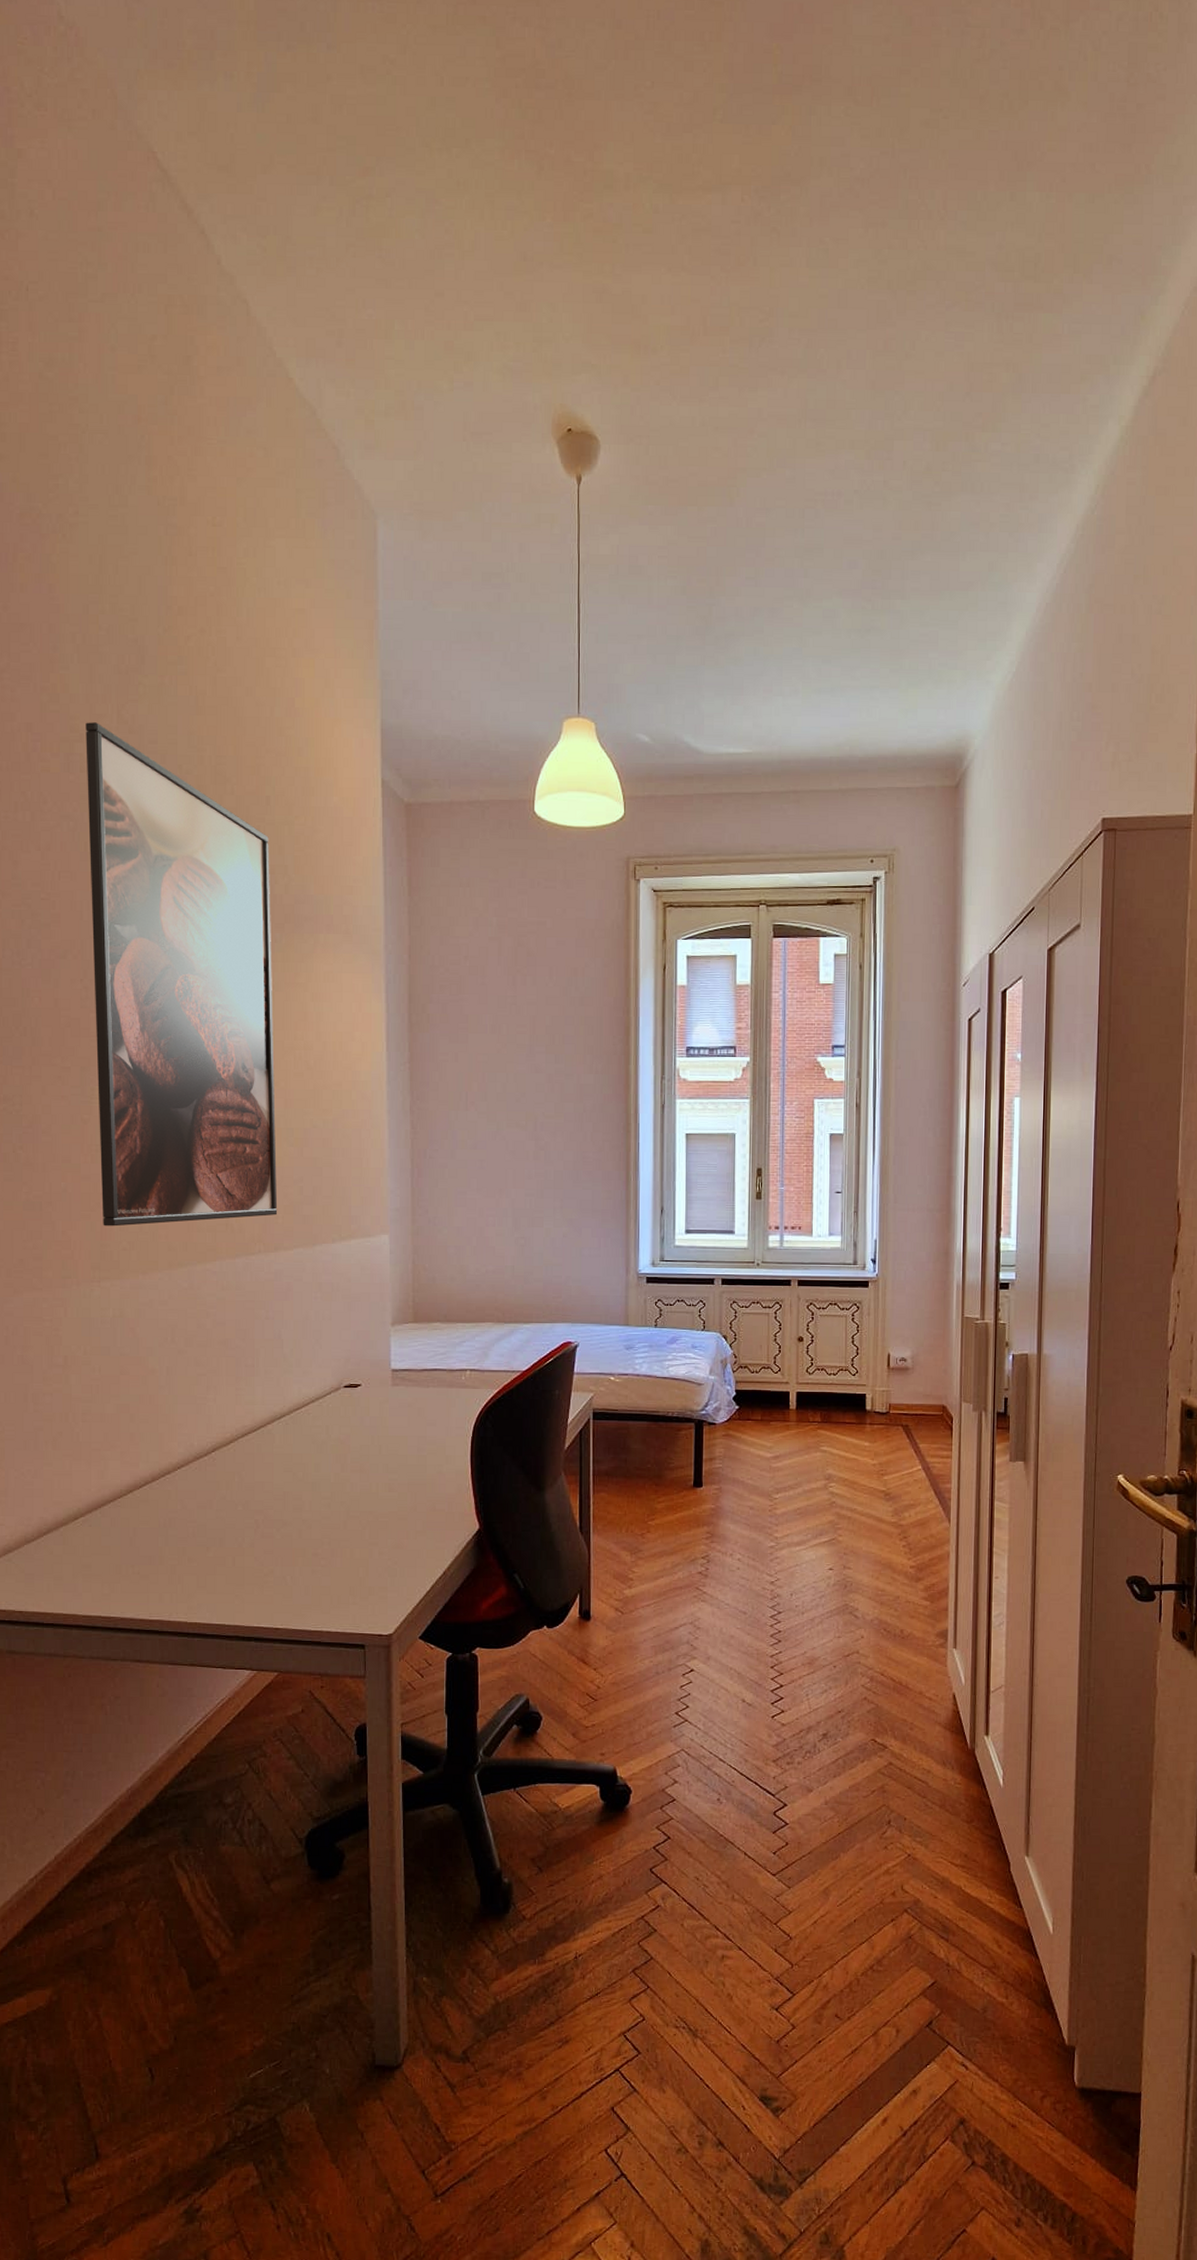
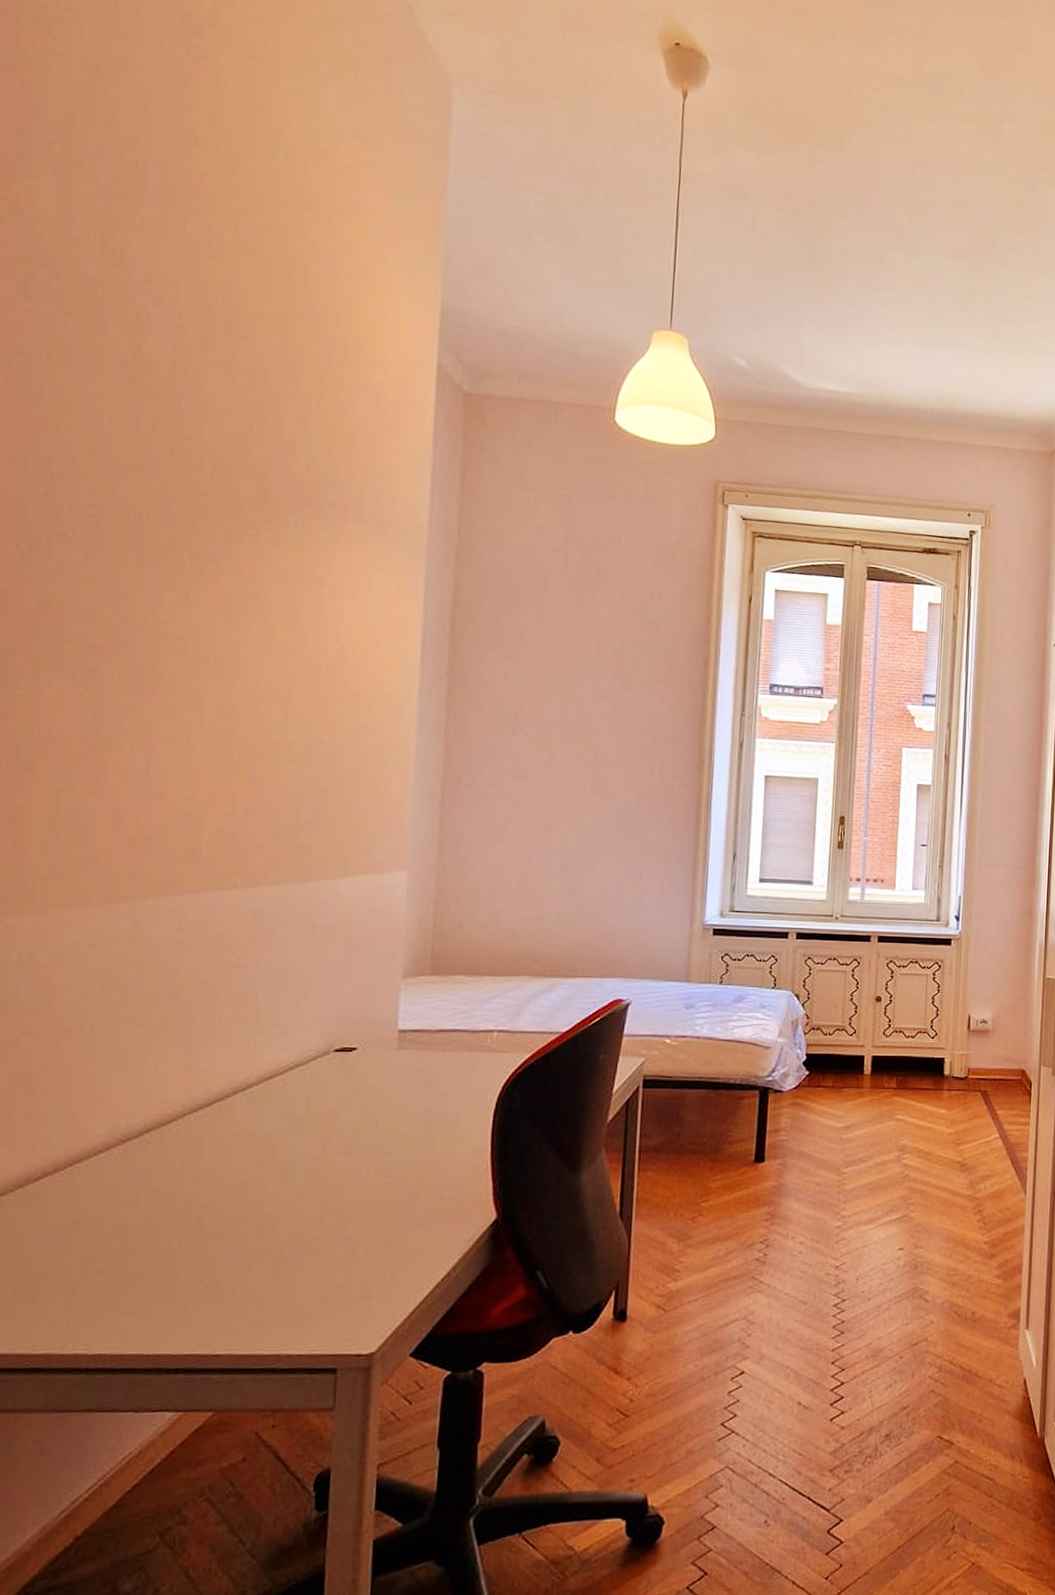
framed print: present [86,722,278,1227] -> none [15,245,291,849]

